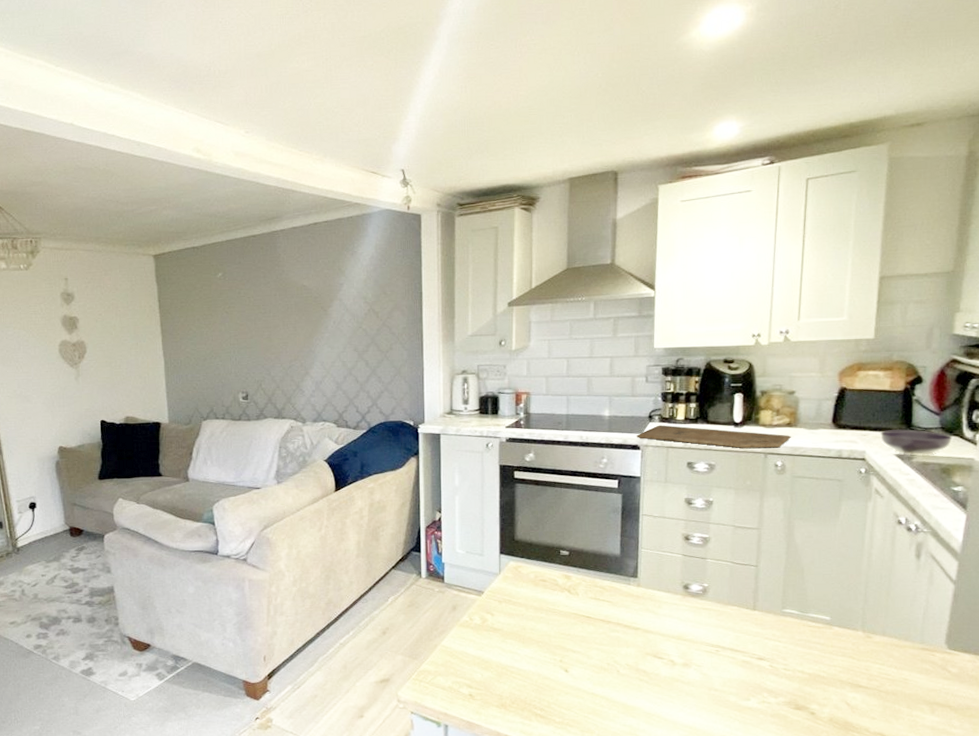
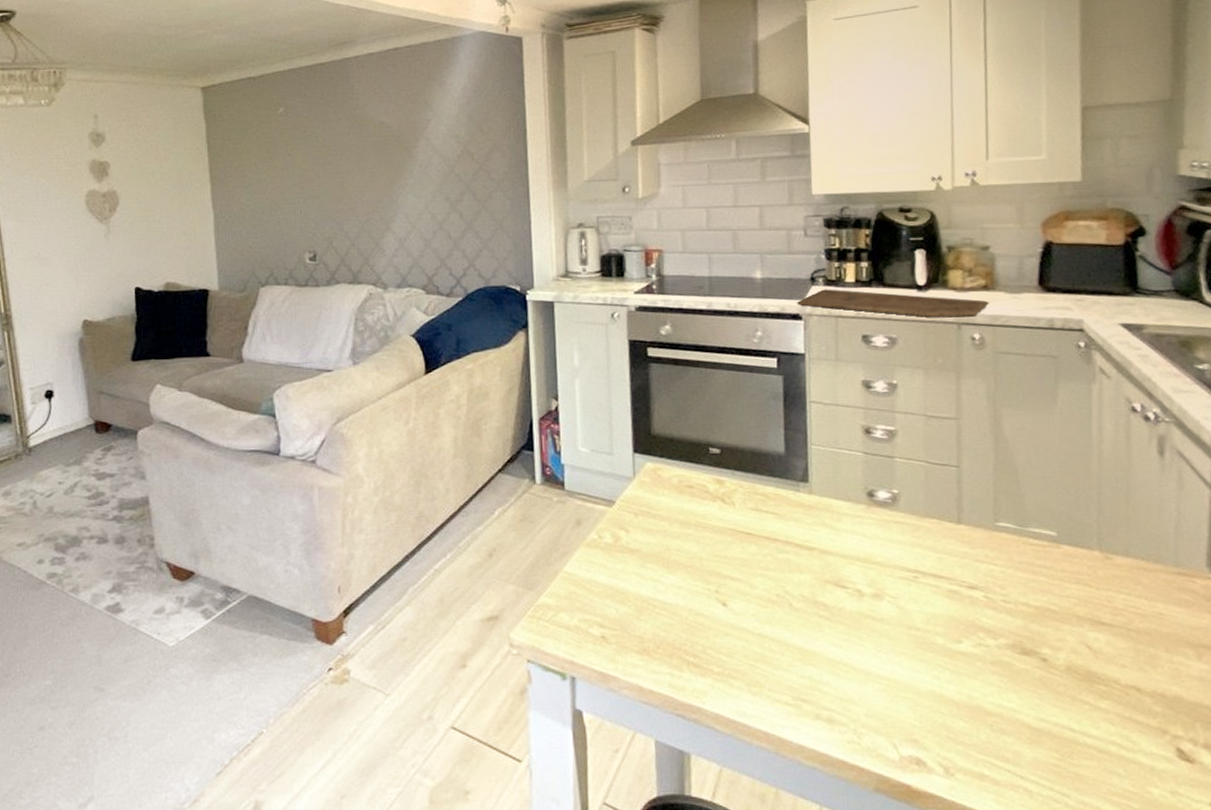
bowl: present [880,429,953,455] -> none [1099,292,1190,325]

